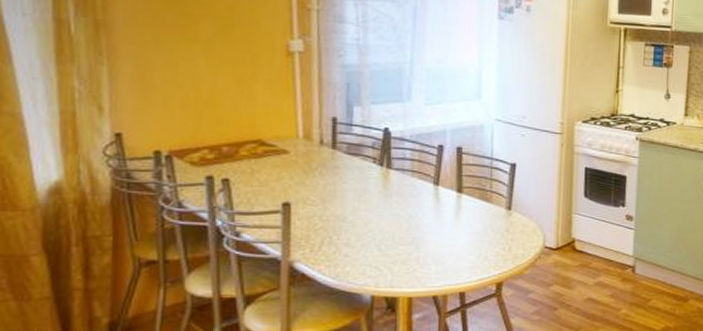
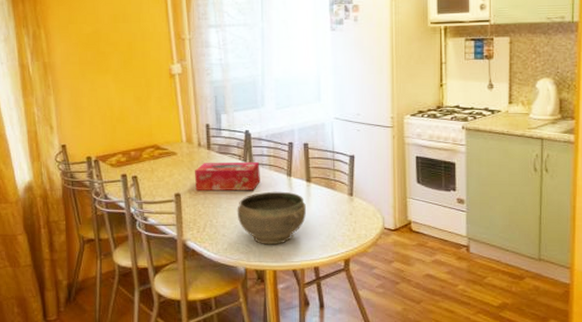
tissue box: none [311,165,400,201] -> present [194,161,260,190]
bowl: none [366,202,454,267] -> present [237,191,306,245]

